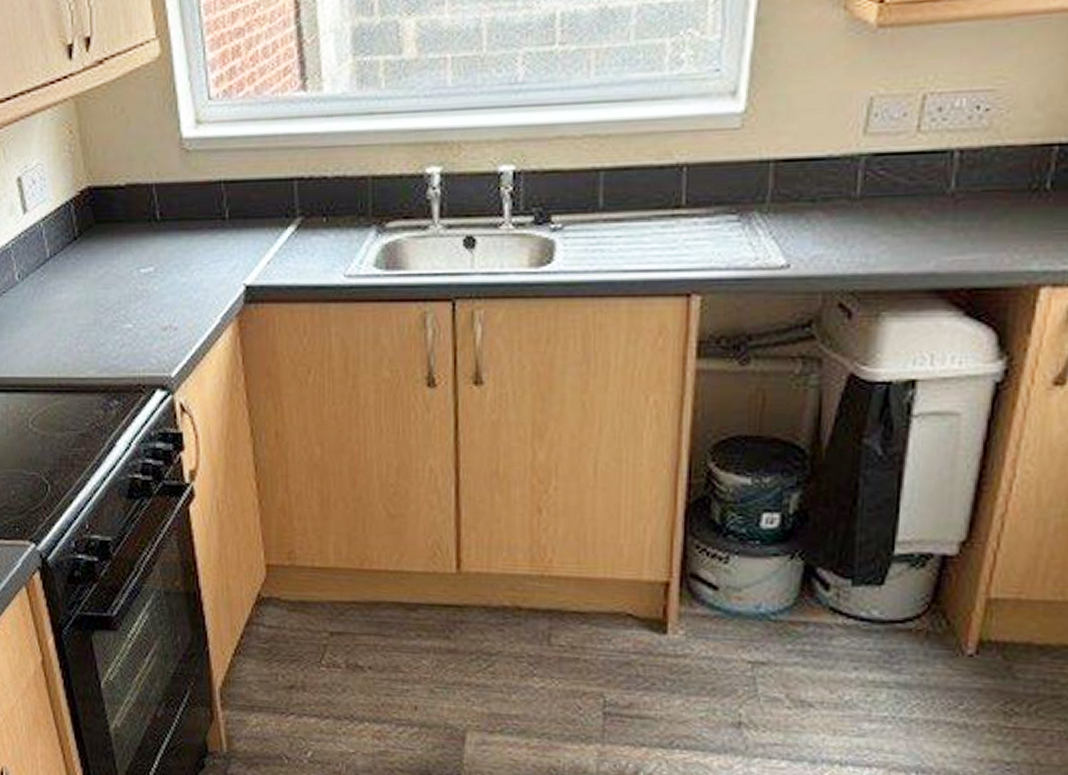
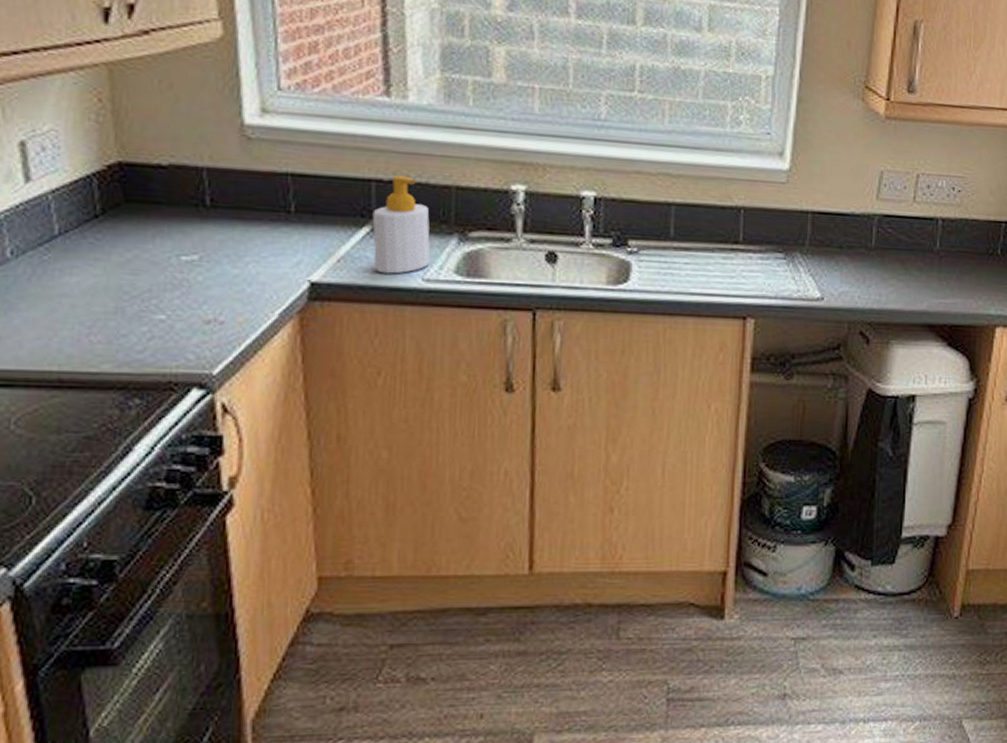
soap bottle: none [296,171,351,272] -> present [372,175,431,274]

